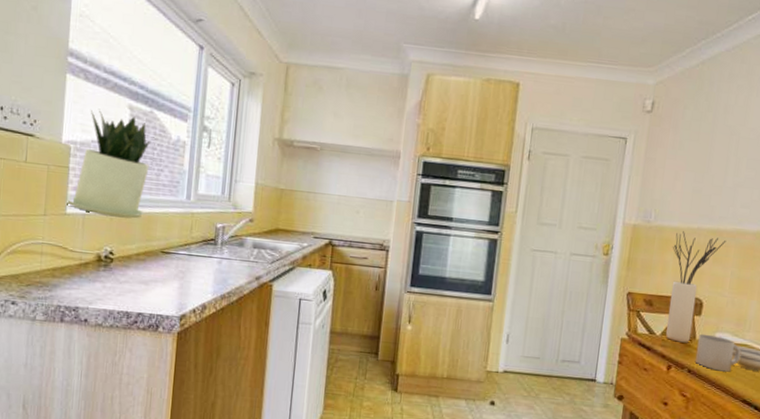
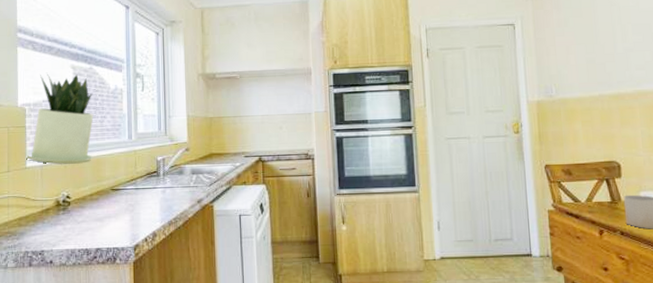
vase: present [665,231,727,343] -> none [578,100,630,206]

